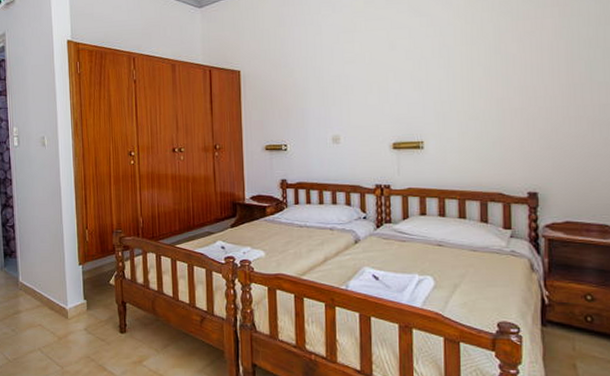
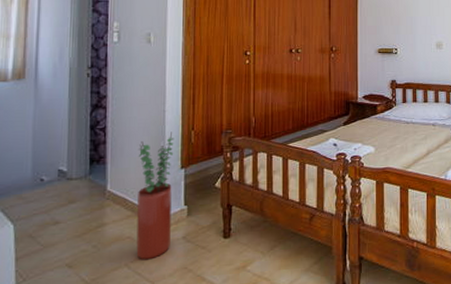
vase: none [42,230,74,347] -> present [136,132,174,260]

